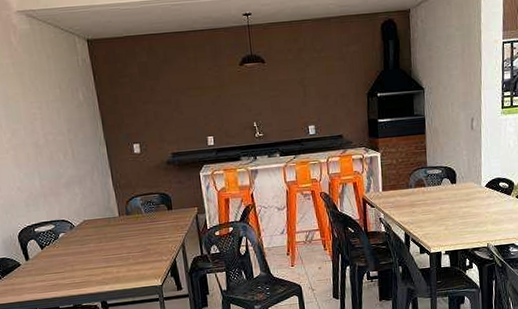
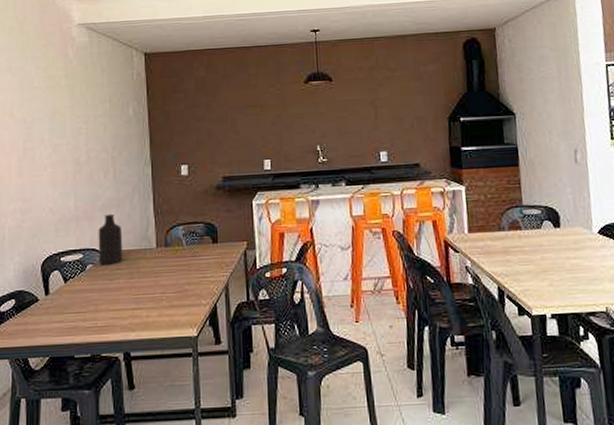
bottle: none [65,189,91,233] -> present [98,213,123,265]

